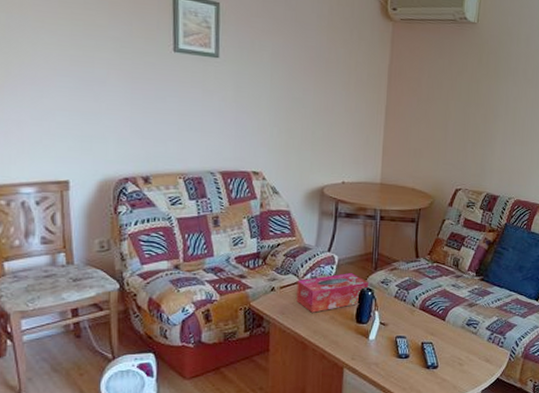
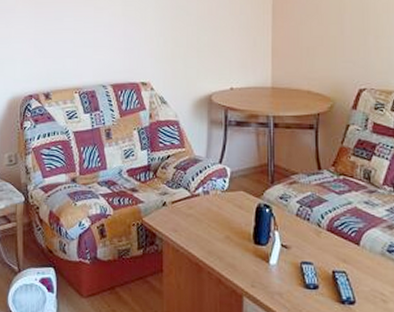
tissue box: present [296,273,368,313] -> none [189,187,265,231]

